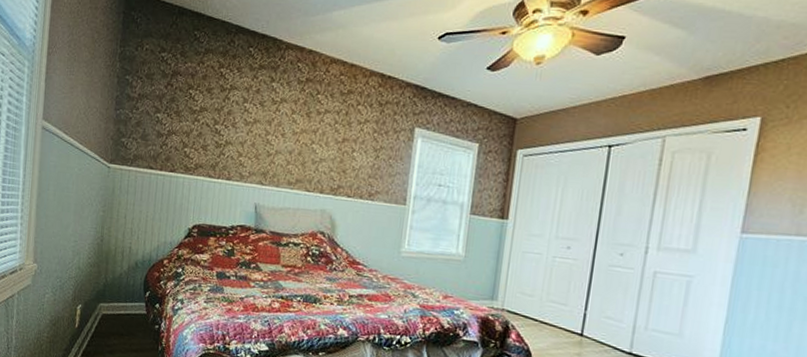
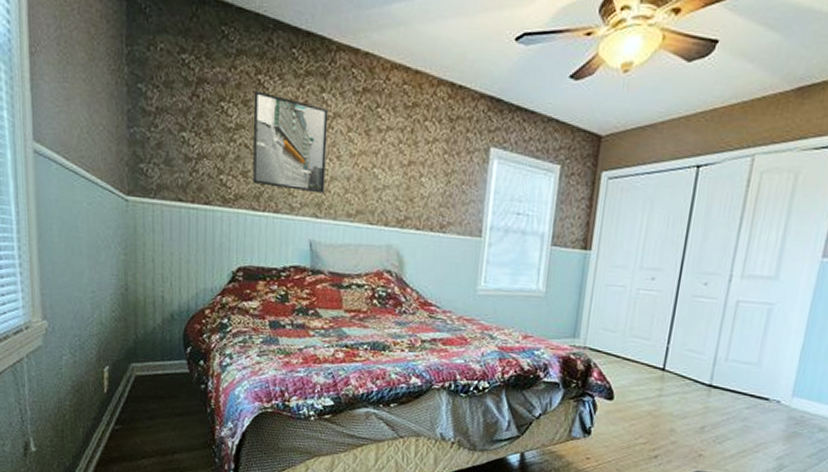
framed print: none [211,81,277,165] -> present [253,91,329,194]

